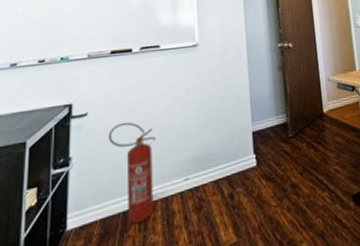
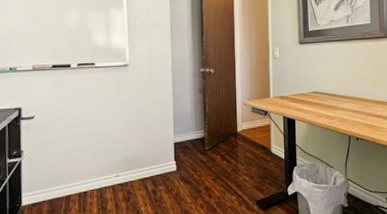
fire extinguisher: present [108,122,156,225] -> none [52,126,92,206]

